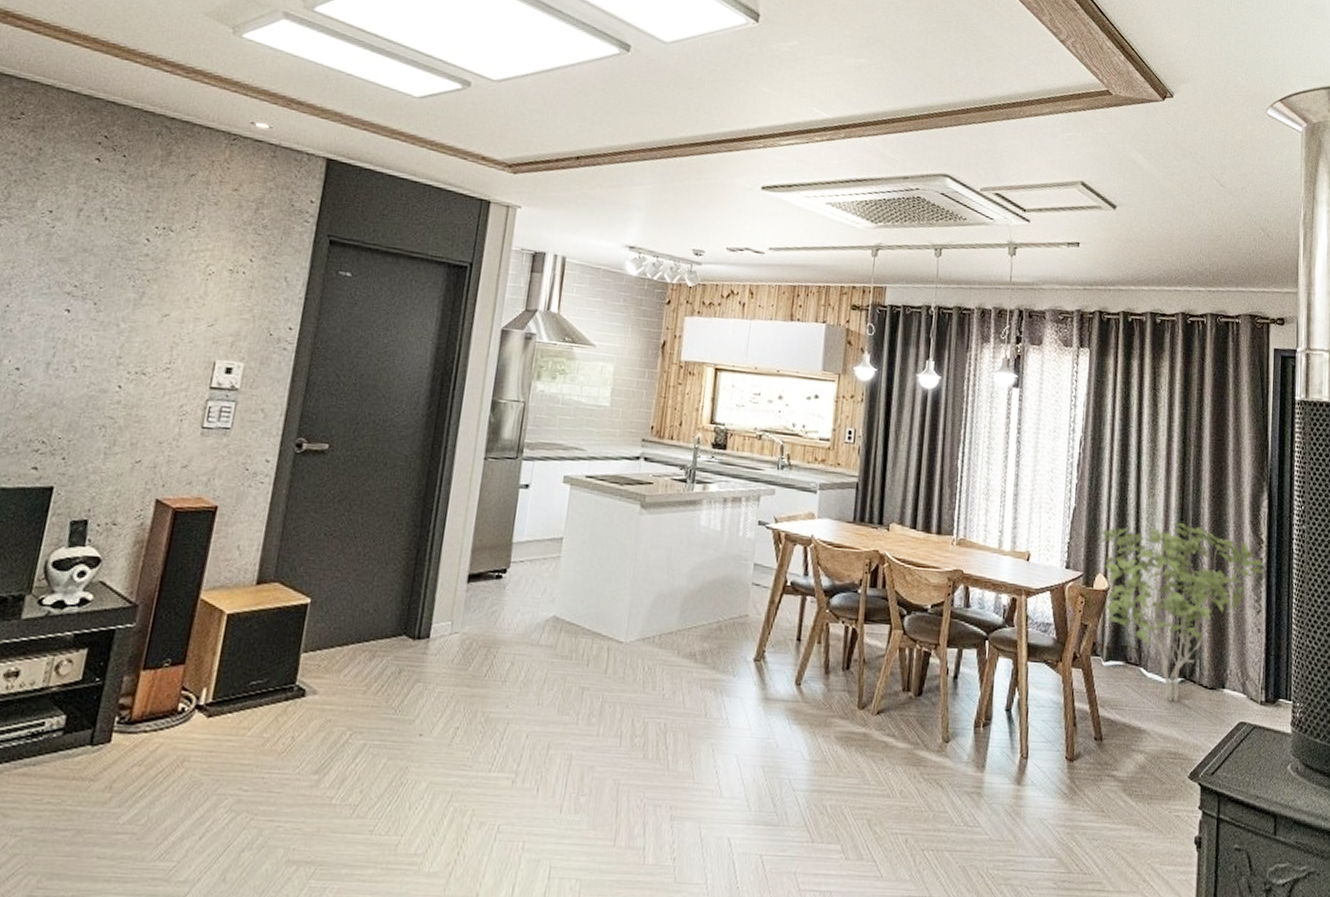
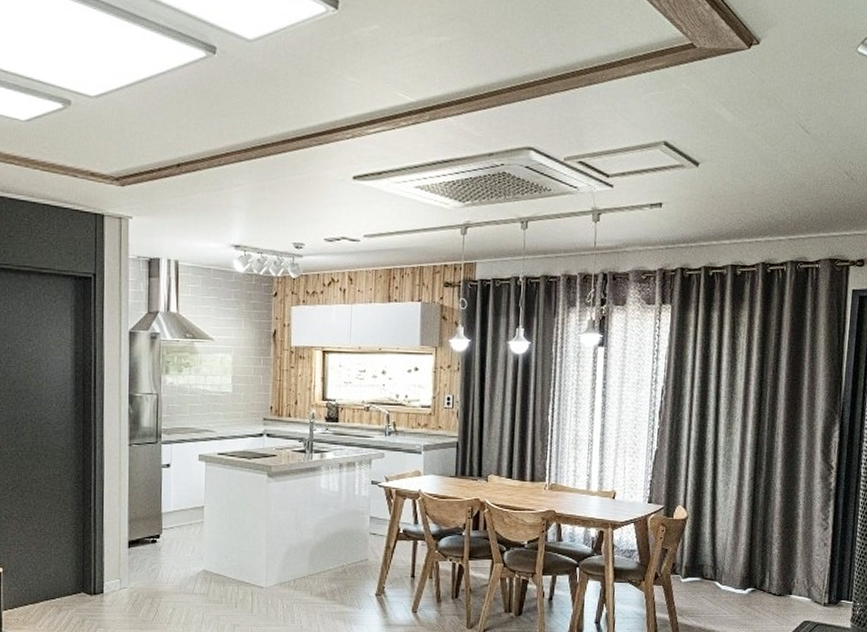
shrub: present [1099,523,1266,702] -> none [679,457,834,608]

